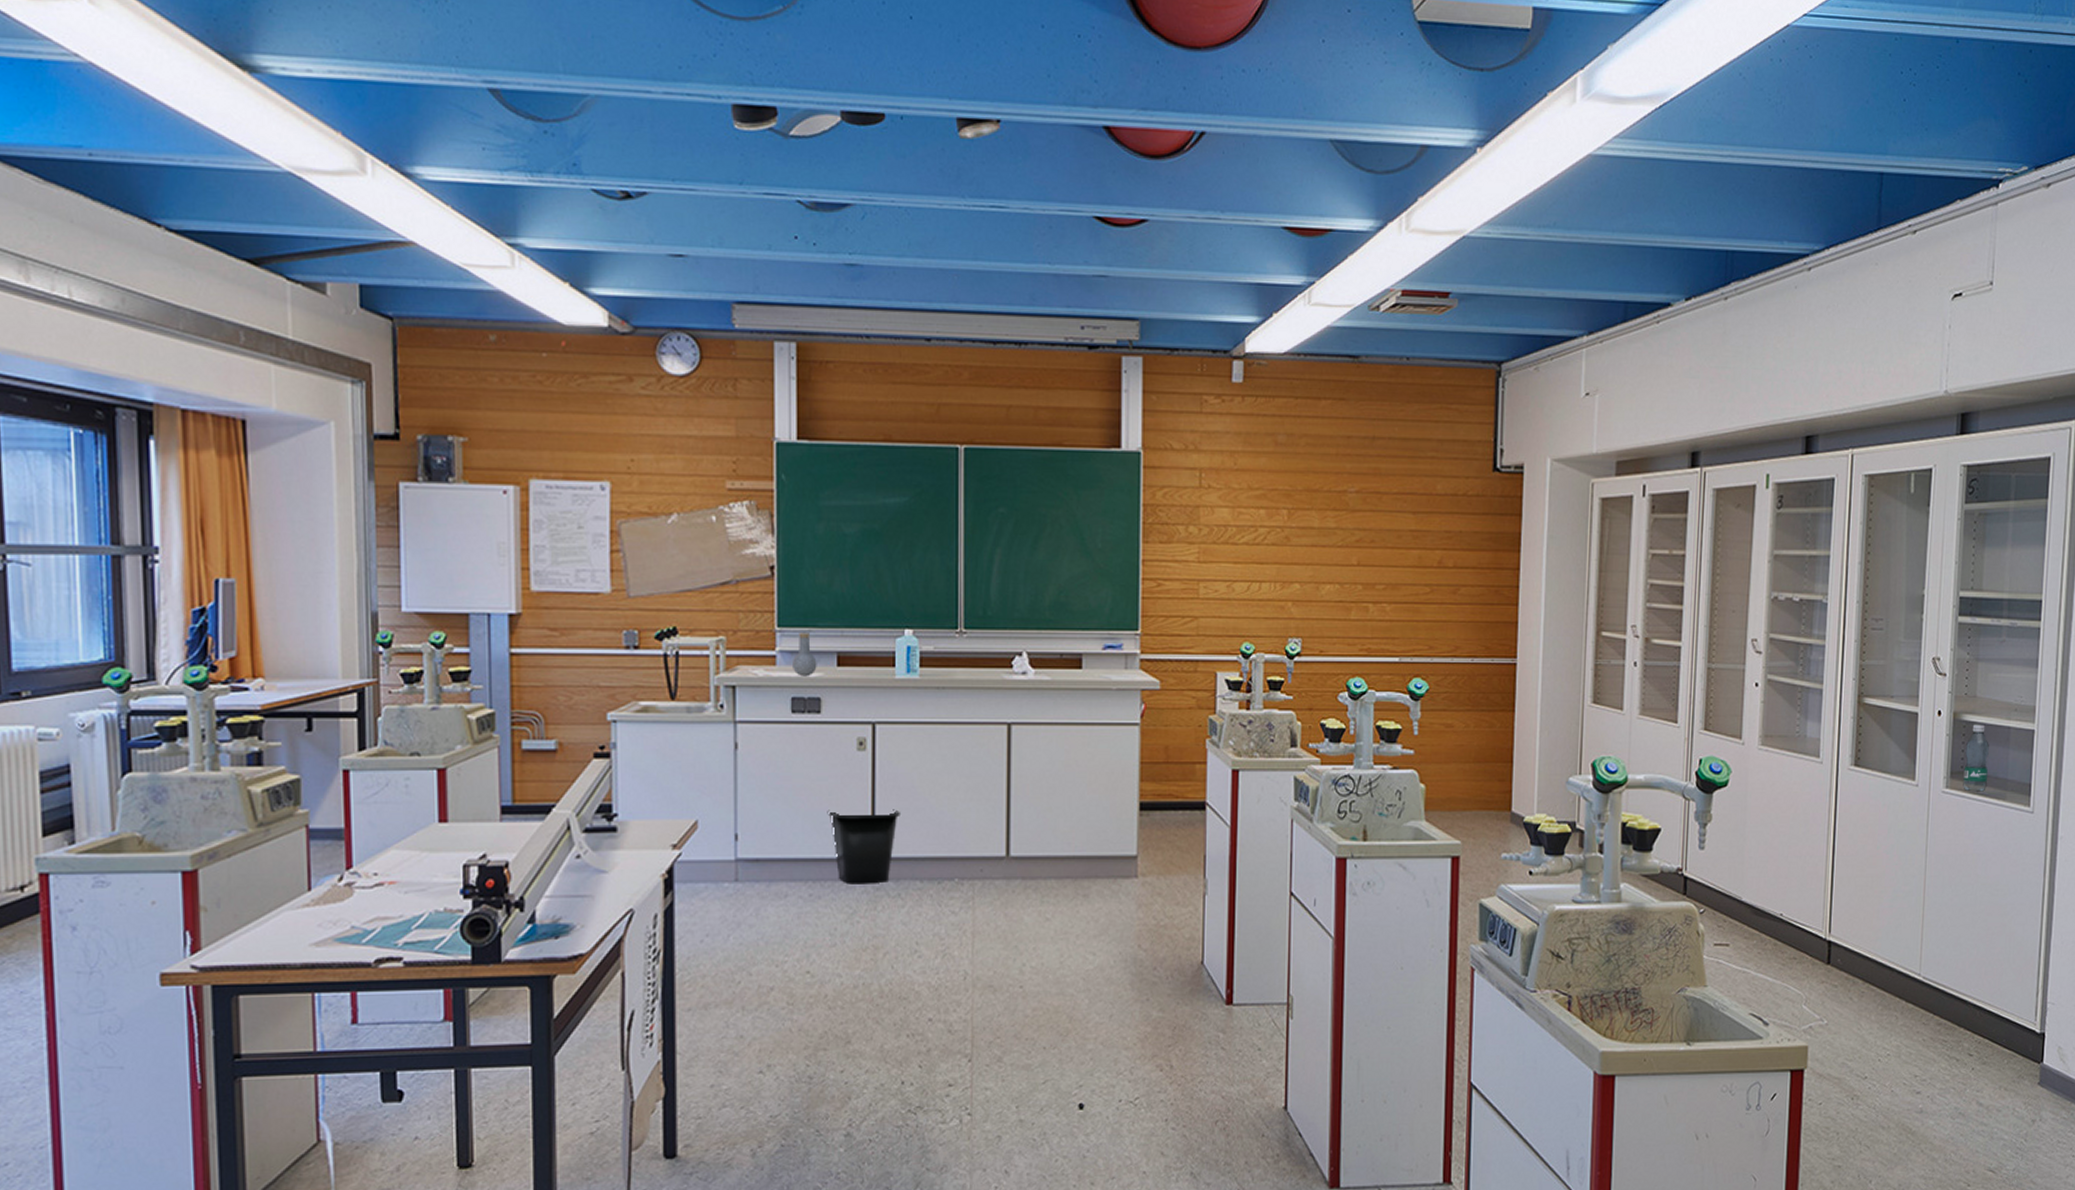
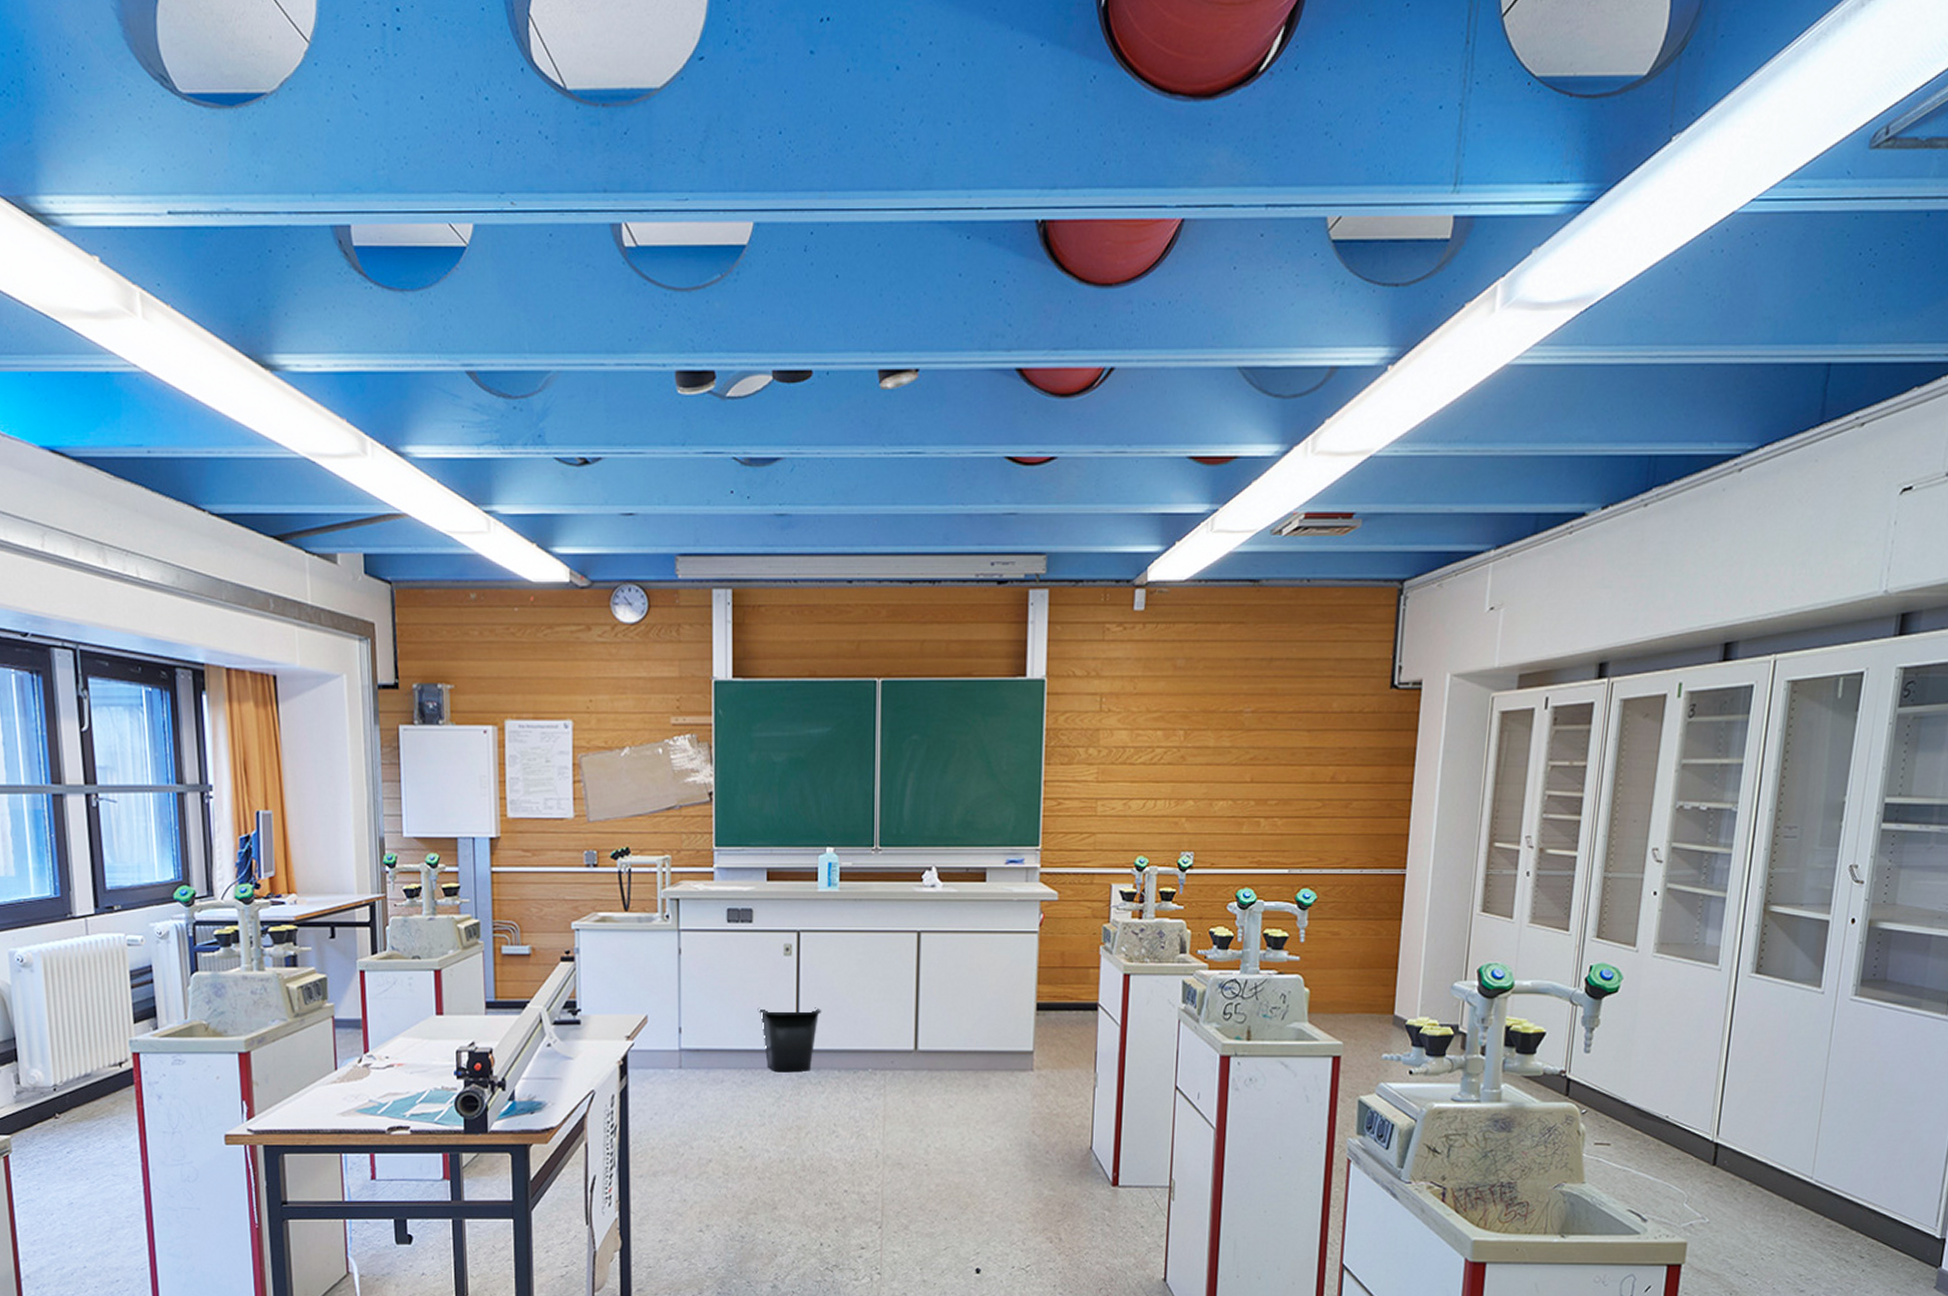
flask: present [793,633,817,677] -> none [728,851,749,890]
bottle: present [1963,724,1989,792] -> none [1873,932,1907,1000]

